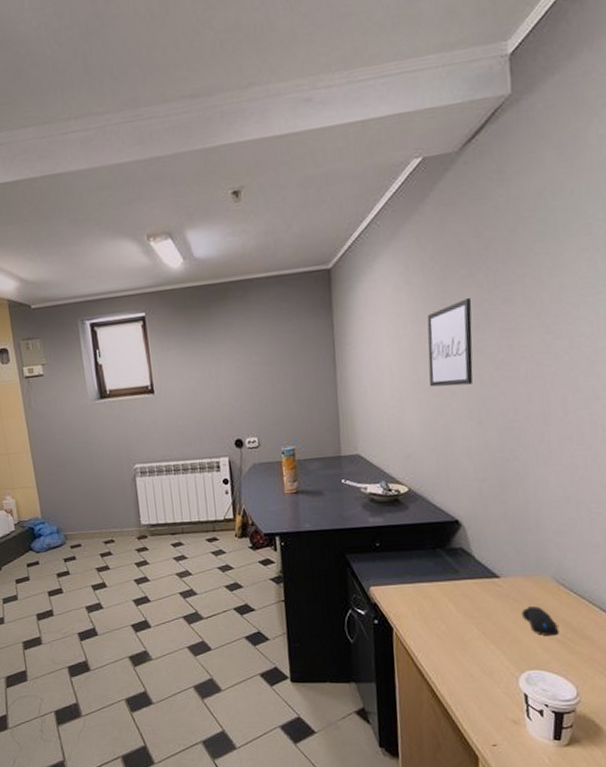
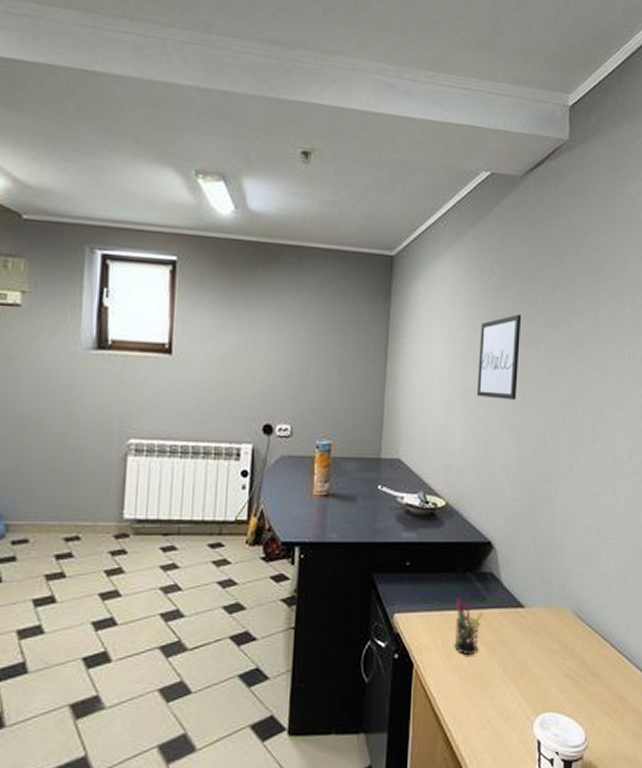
pen holder: none [429,572,457,621] -> present [454,598,483,656]
computer mouse: present [521,605,559,636] -> none [541,639,574,674]

